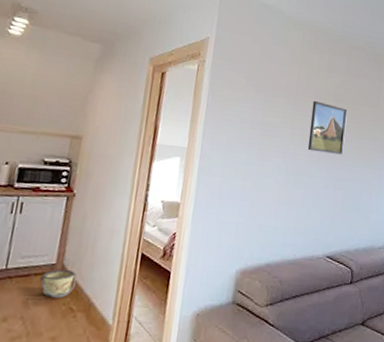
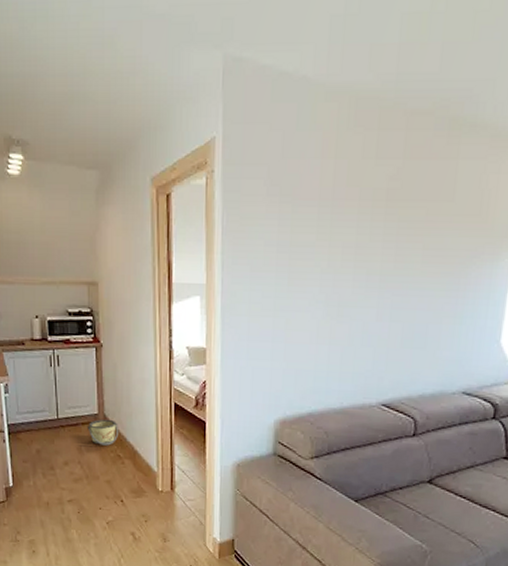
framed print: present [307,100,348,155] -> none [351,203,407,275]

